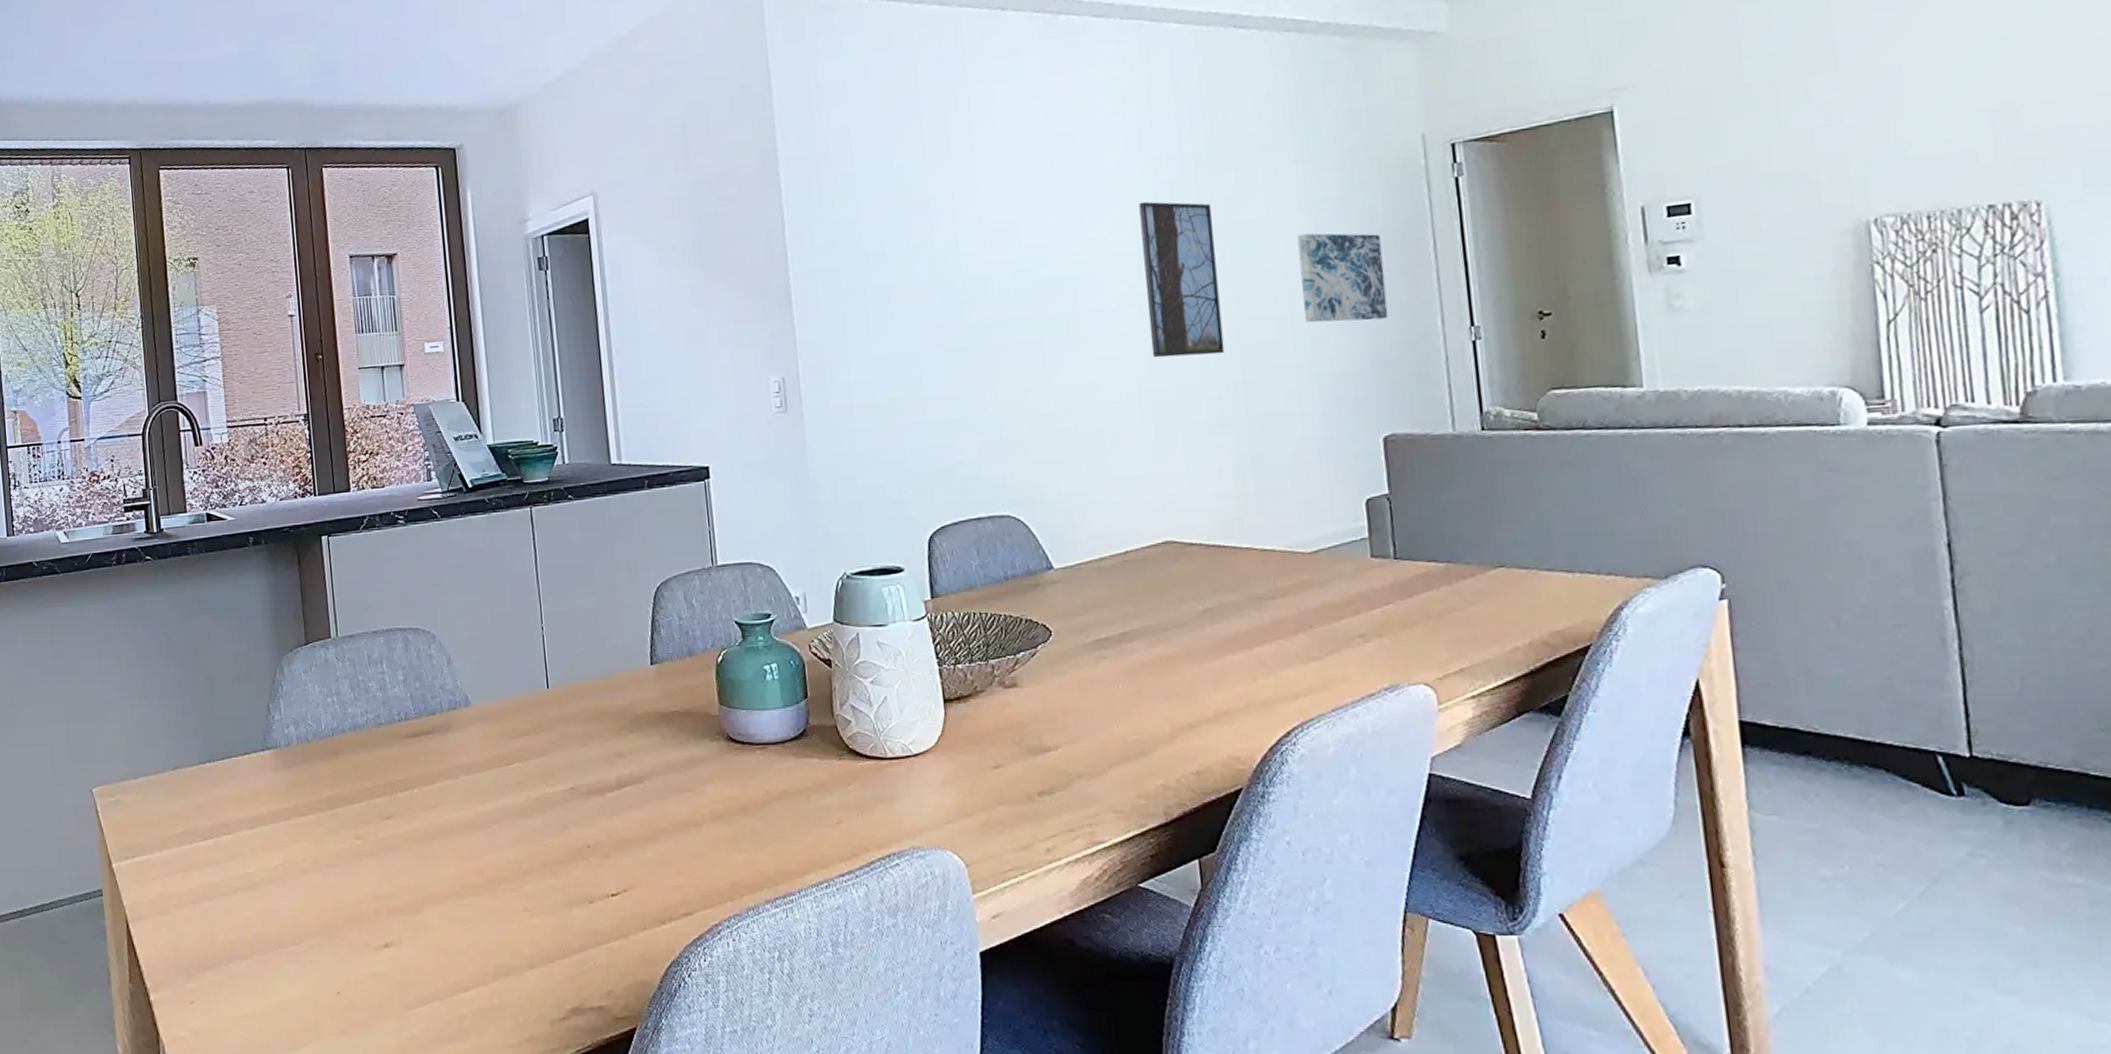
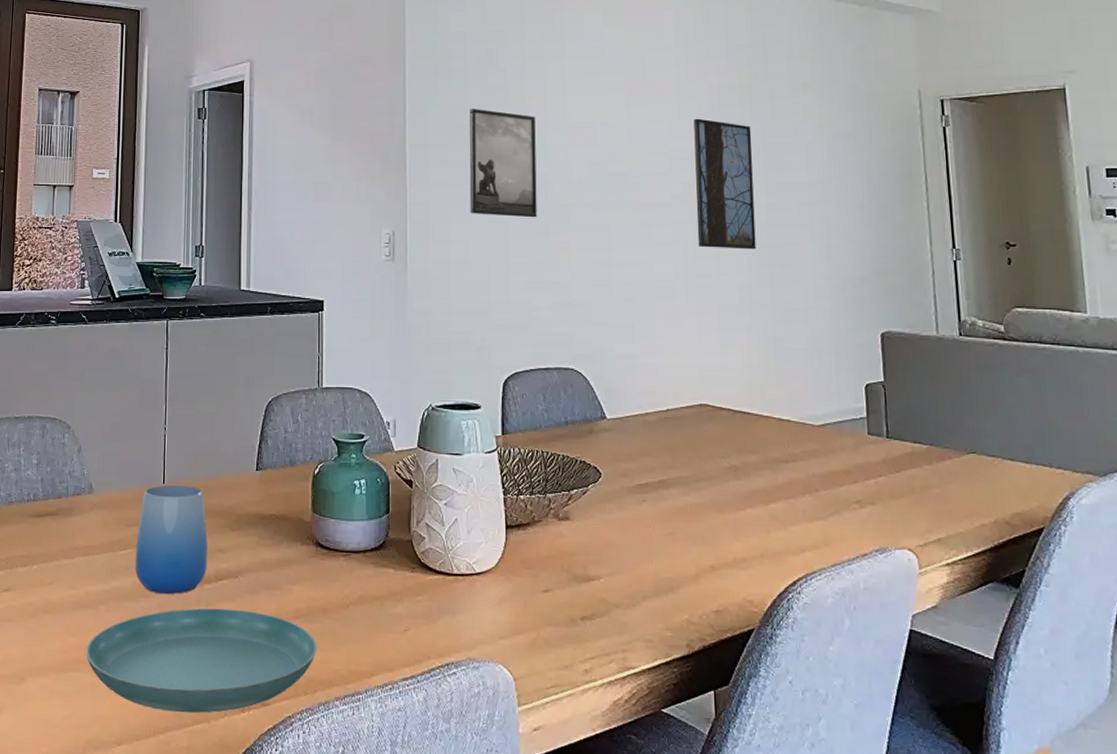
saucer: none [483,816,740,930] -> present [86,608,317,713]
cup: none [524,688,607,808] -> present [134,485,208,595]
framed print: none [862,220,954,348] -> present [469,108,537,218]
wall art: present [1297,233,1389,323] -> none [818,158,888,235]

